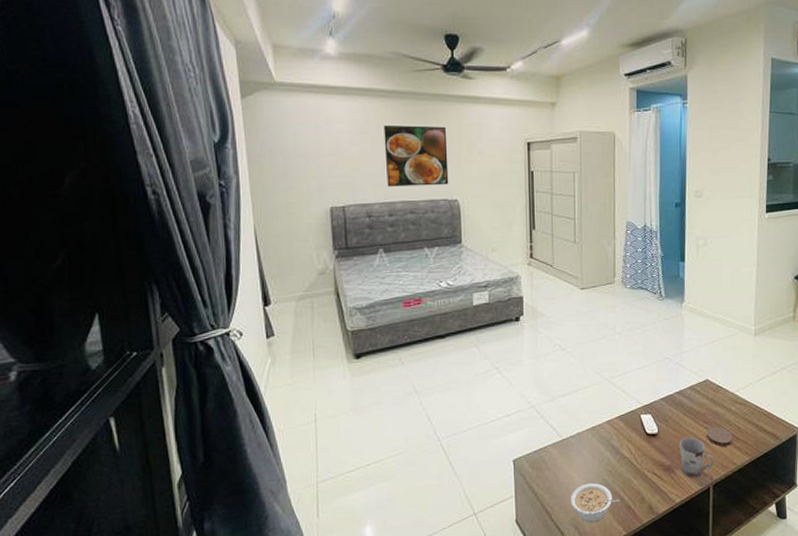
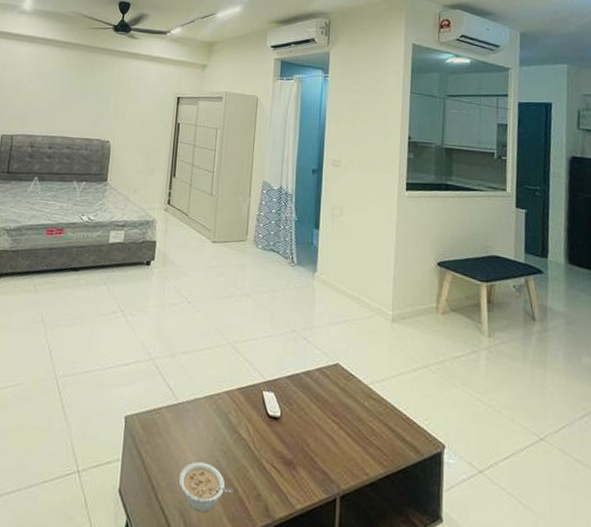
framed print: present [383,125,449,187] -> none [52,70,109,127]
cup: present [680,437,715,478] -> none [304,428,343,483]
coaster: present [706,426,733,447] -> none [334,421,365,450]

